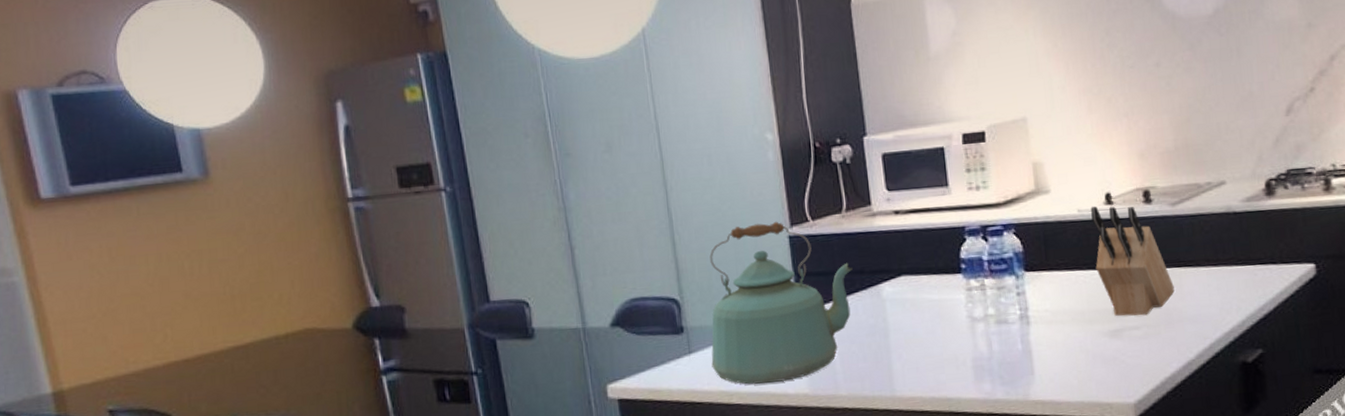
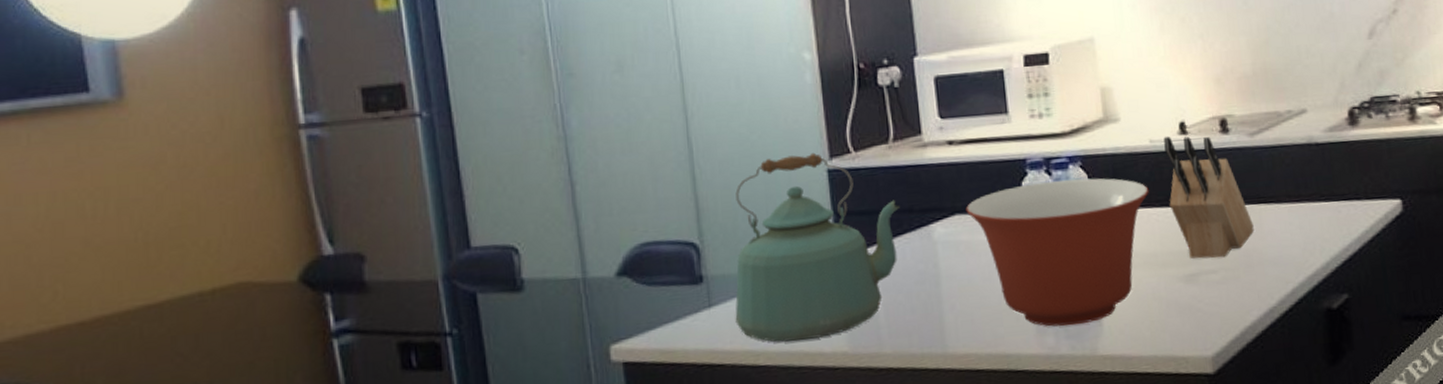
mixing bowl: none [911,243,1077,375] -> present [965,178,1149,327]

